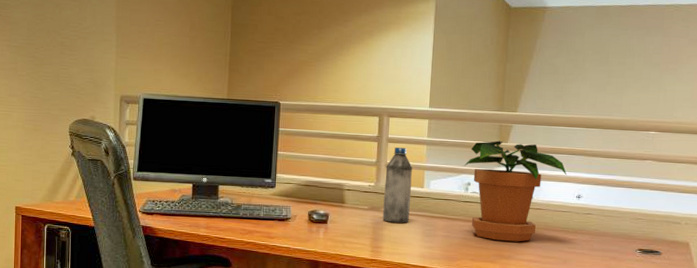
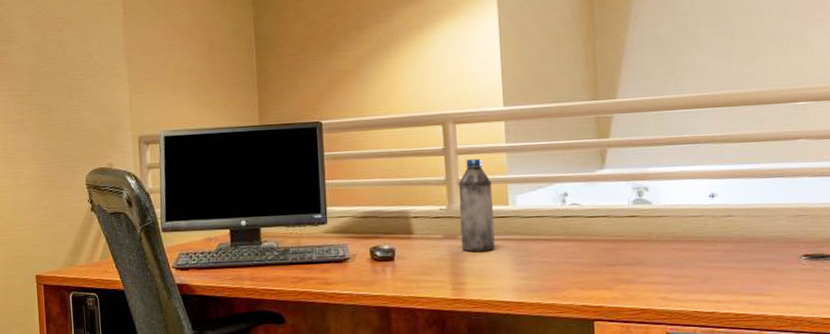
potted plant: present [463,140,567,242] -> none [556,136,693,262]

